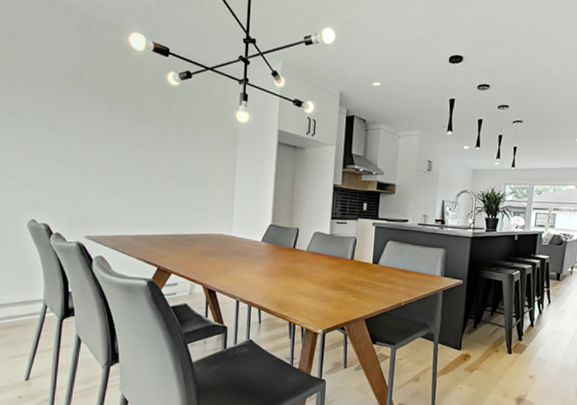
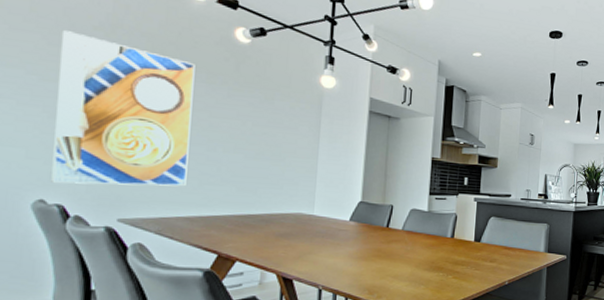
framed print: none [40,83,138,210] -> present [51,30,195,187]

